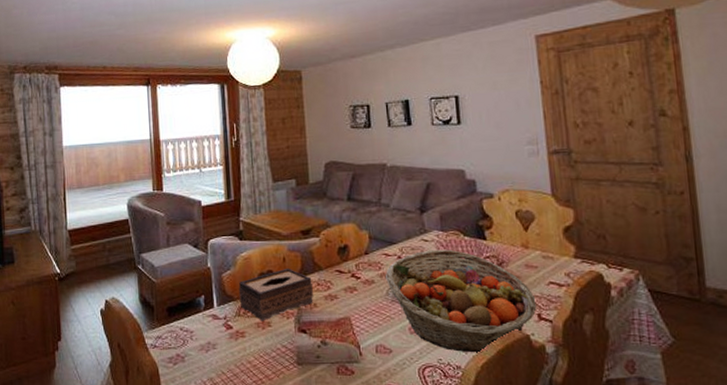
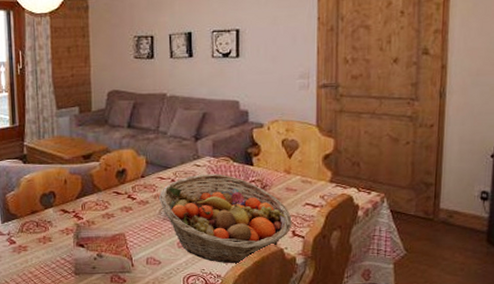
tissue box: present [238,267,314,321] -> none [22,189,92,237]

